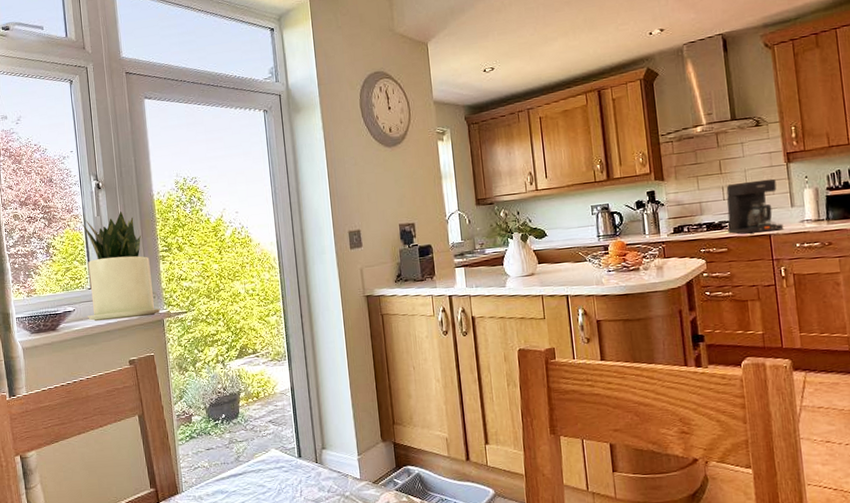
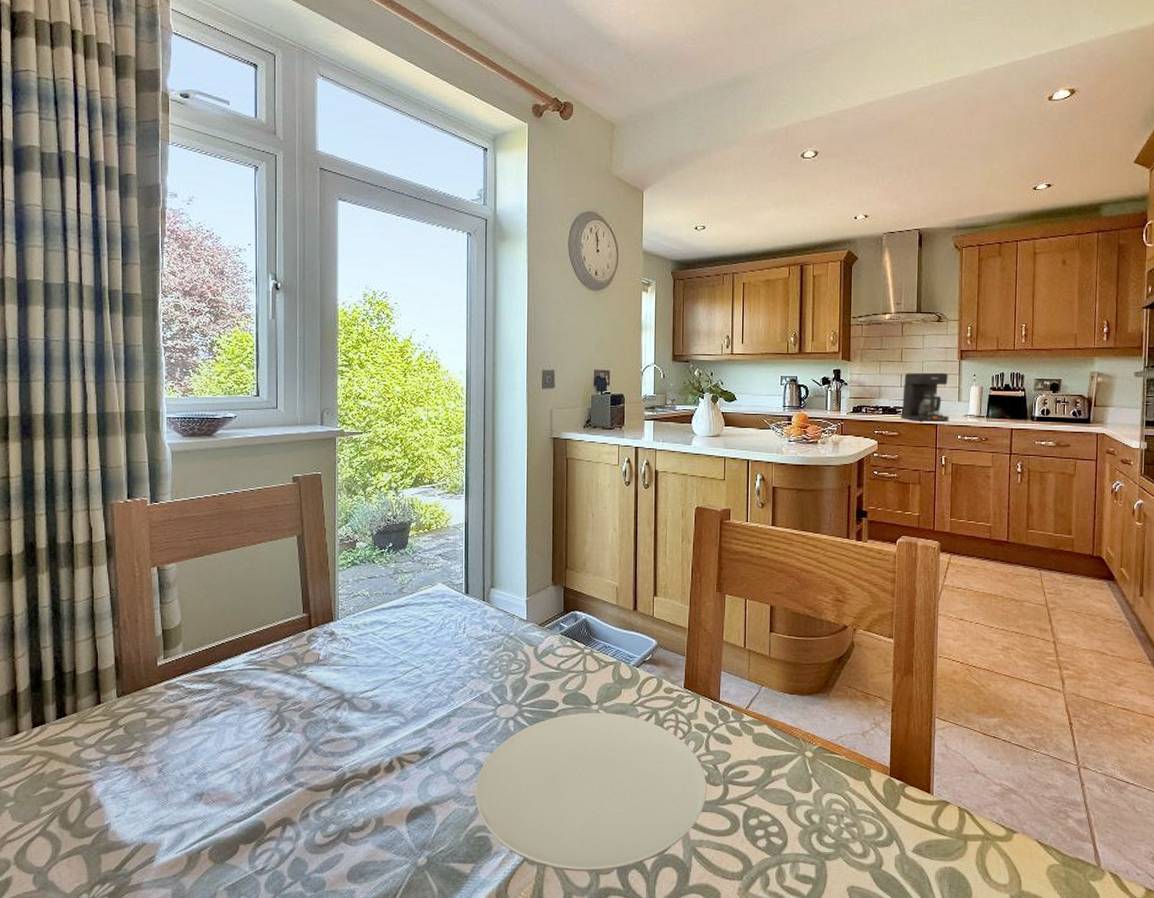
planter: present [80,211,161,322] -> none [250,317,334,433]

